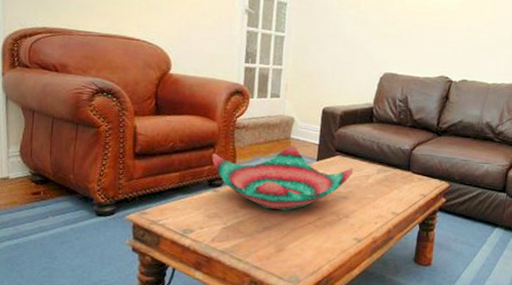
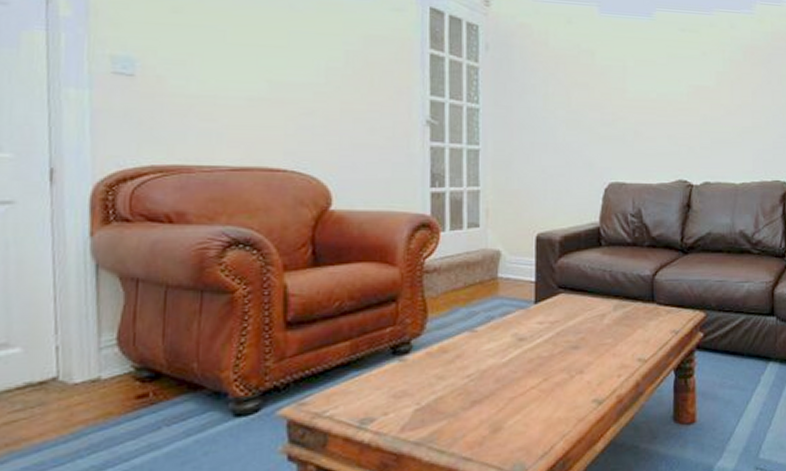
decorative bowl: present [211,145,354,211] -> none [394,287,583,376]

